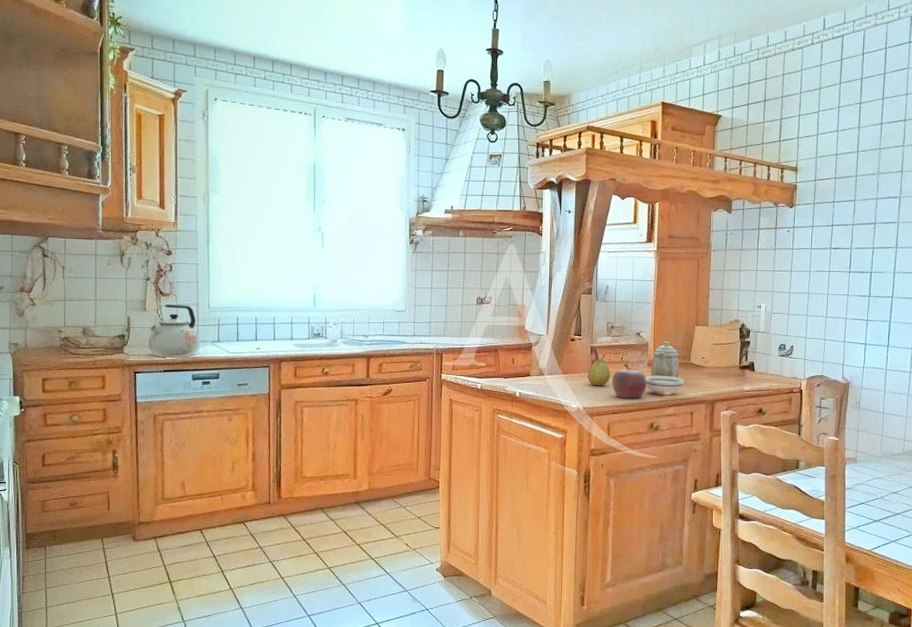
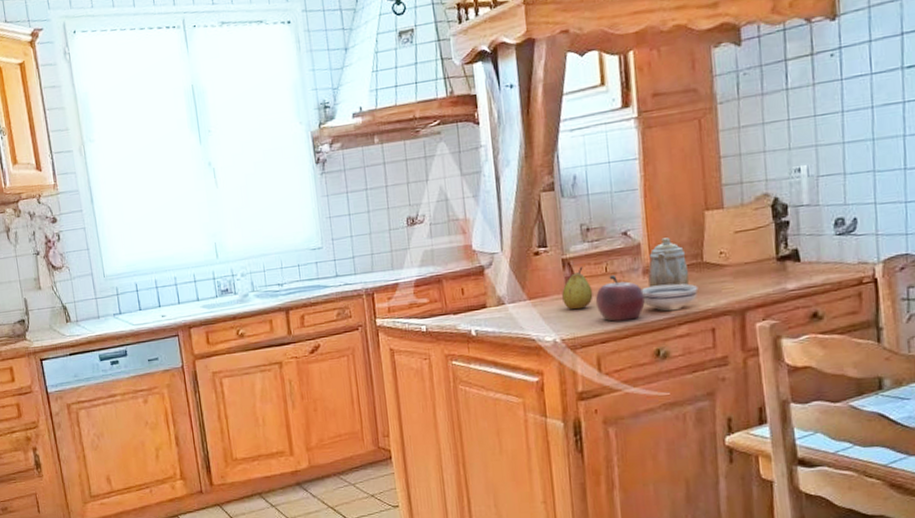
kettle: present [148,304,201,358] -> none [48,277,103,340]

